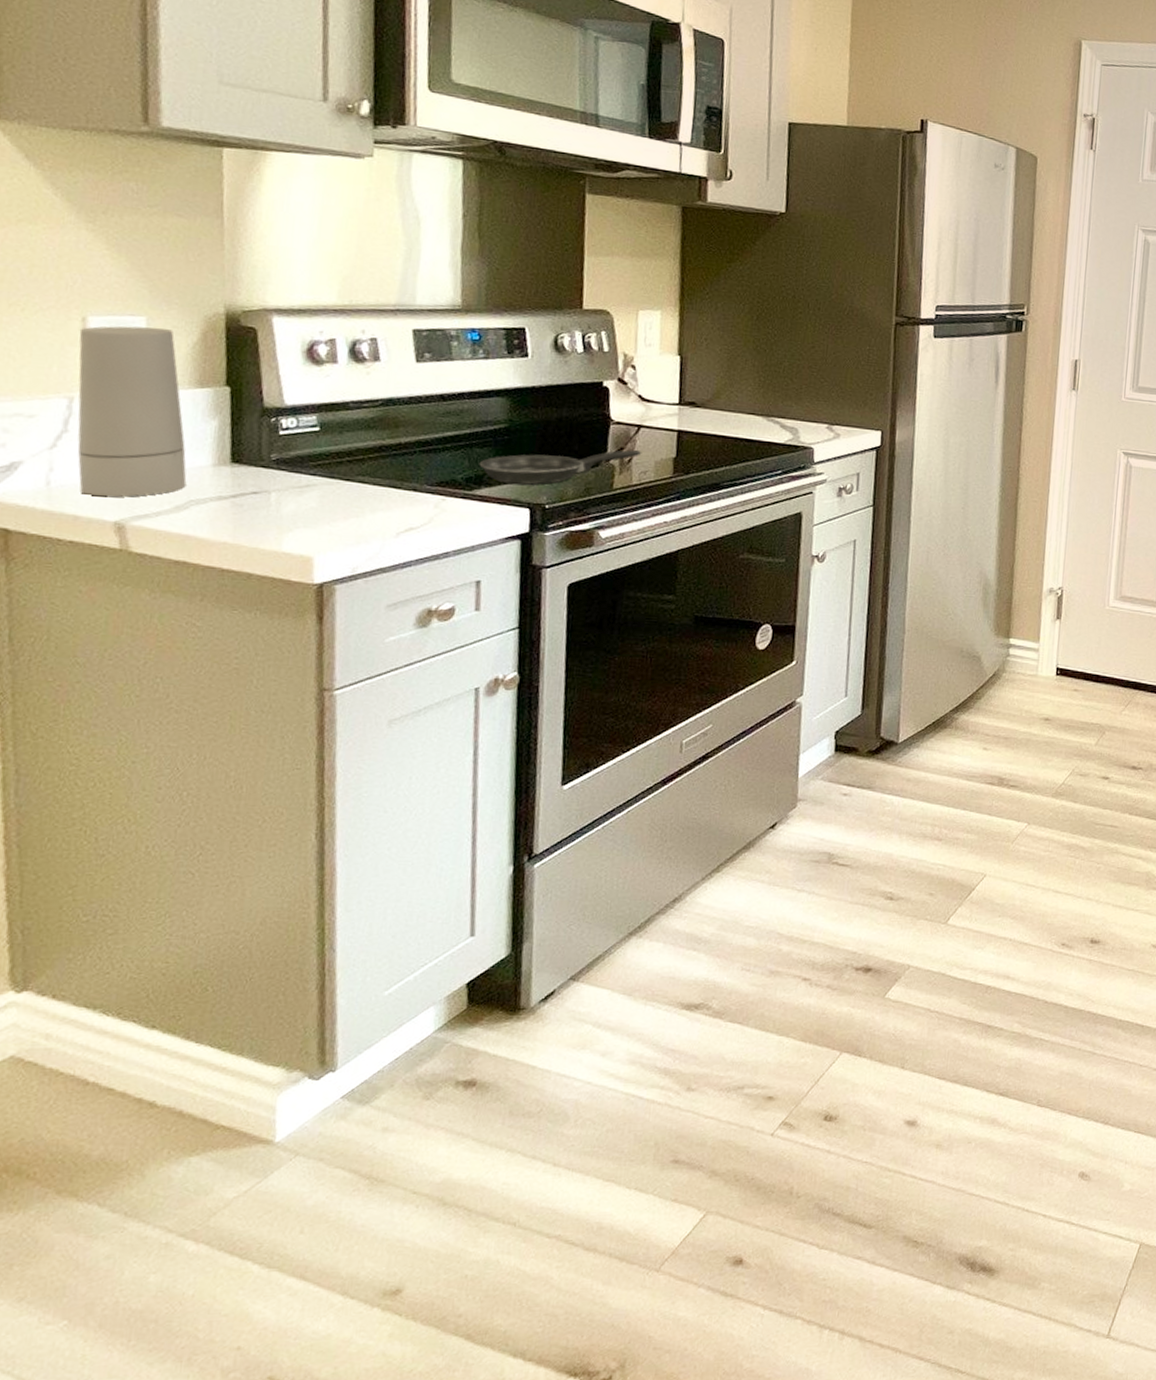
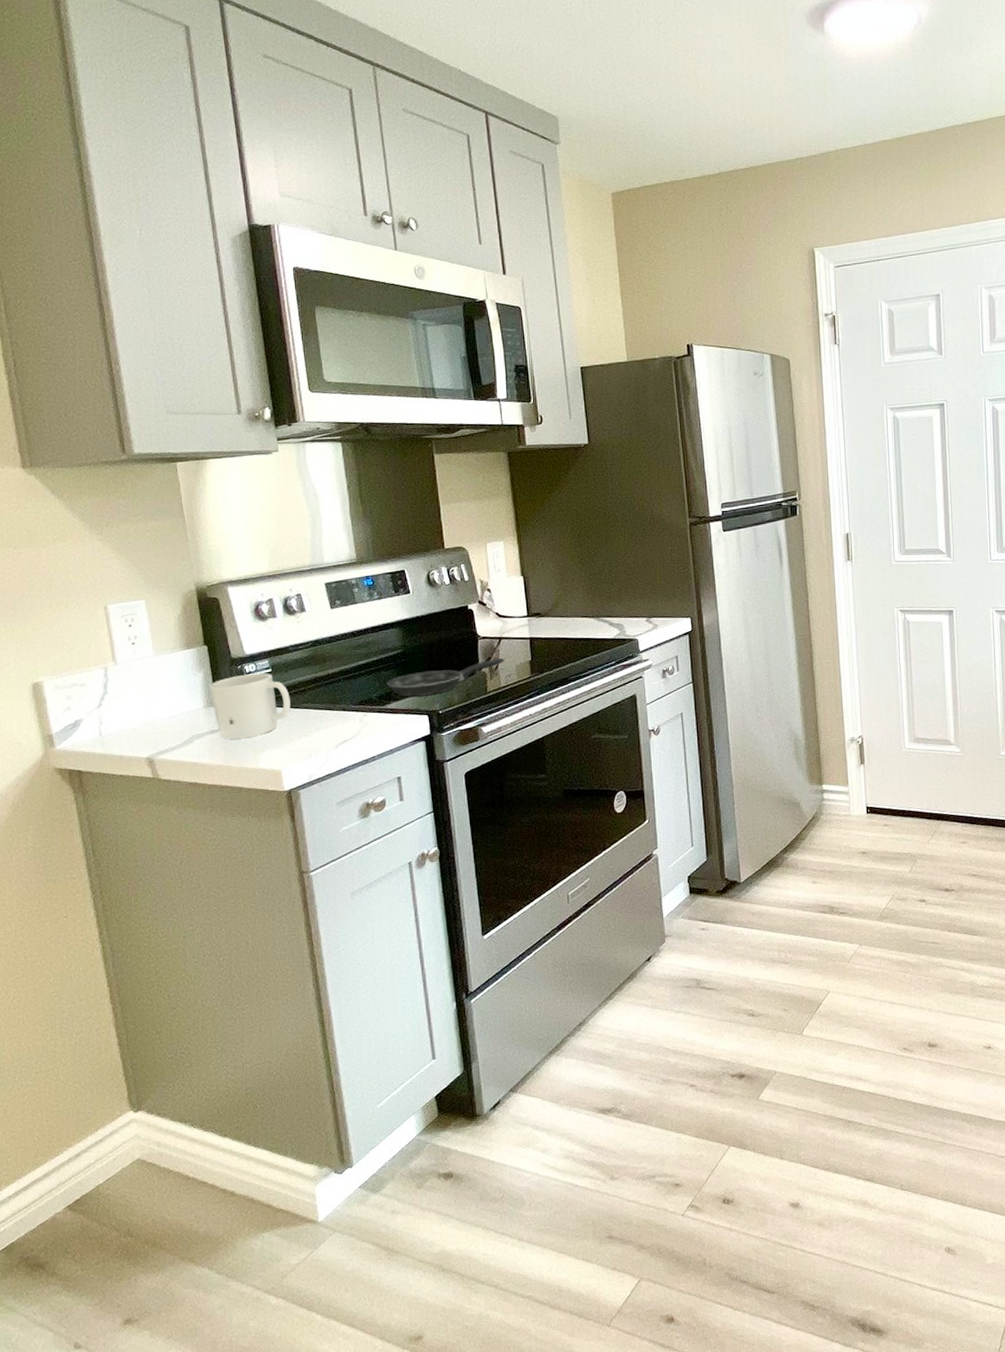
canister: present [77,326,187,498] -> none [104,607,189,740]
mug: none [224,429,341,512] -> present [209,673,291,739]

